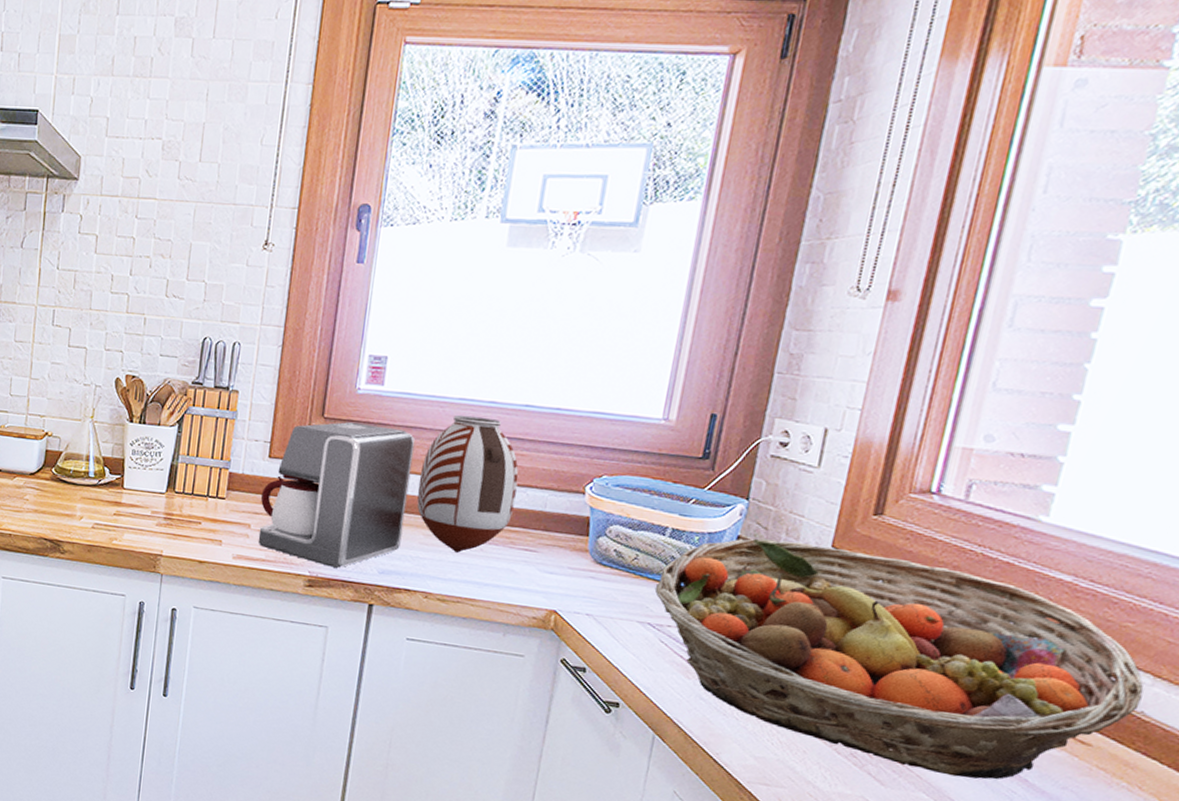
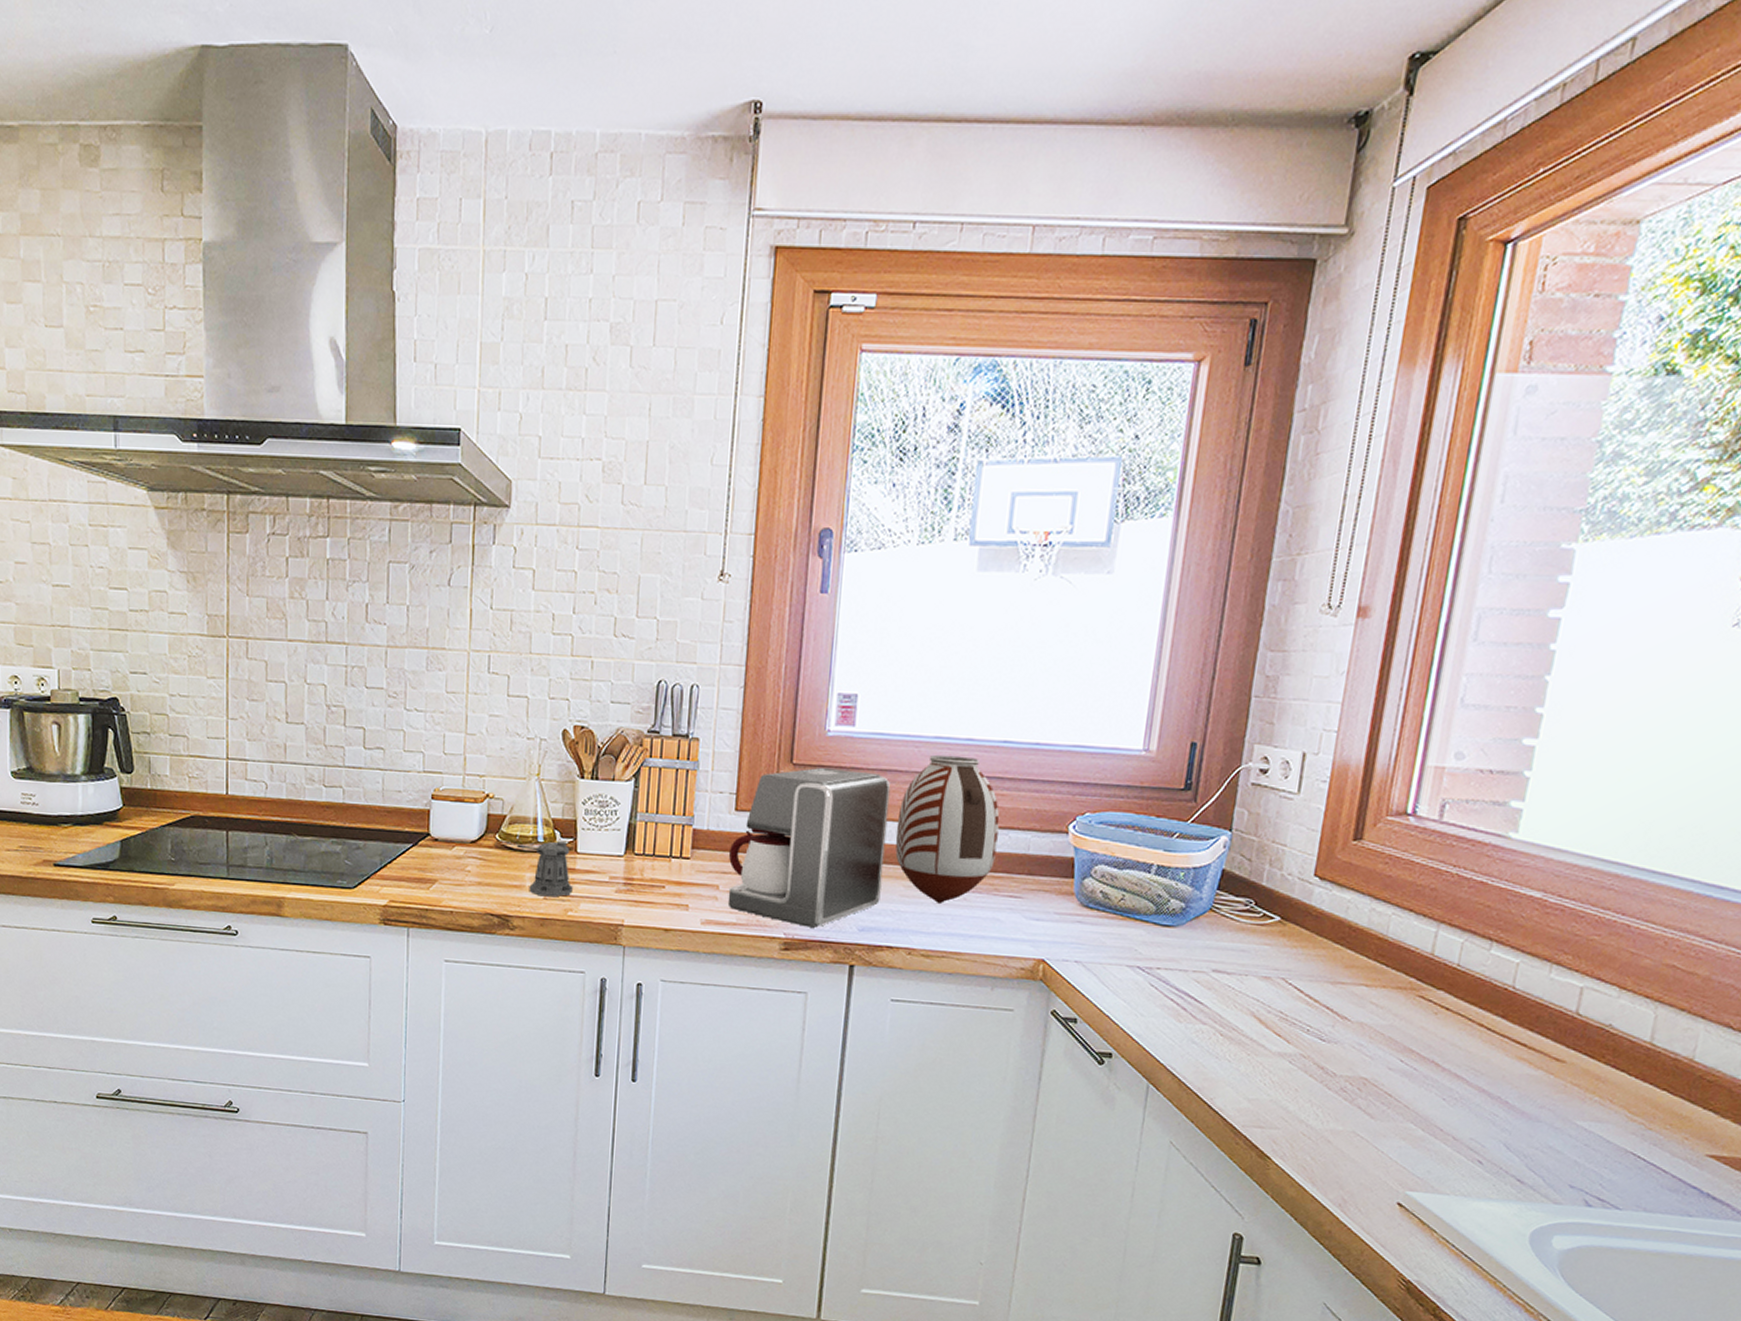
pepper shaker: none [70,477,118,527] -> present [516,841,573,897]
fruit basket: present [654,538,1144,779] -> none [1142,870,1611,1105]

